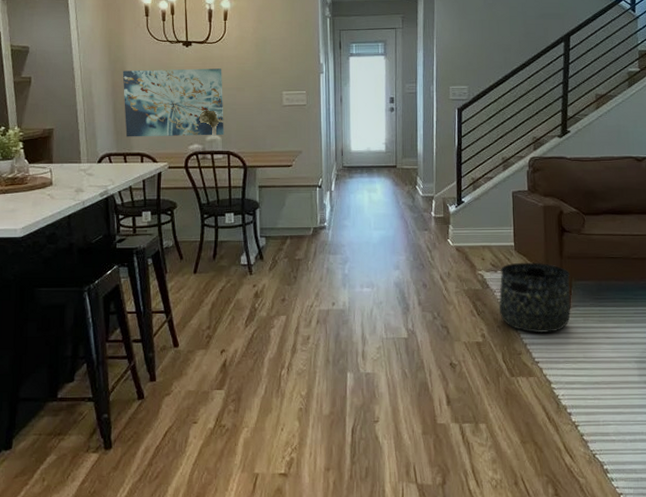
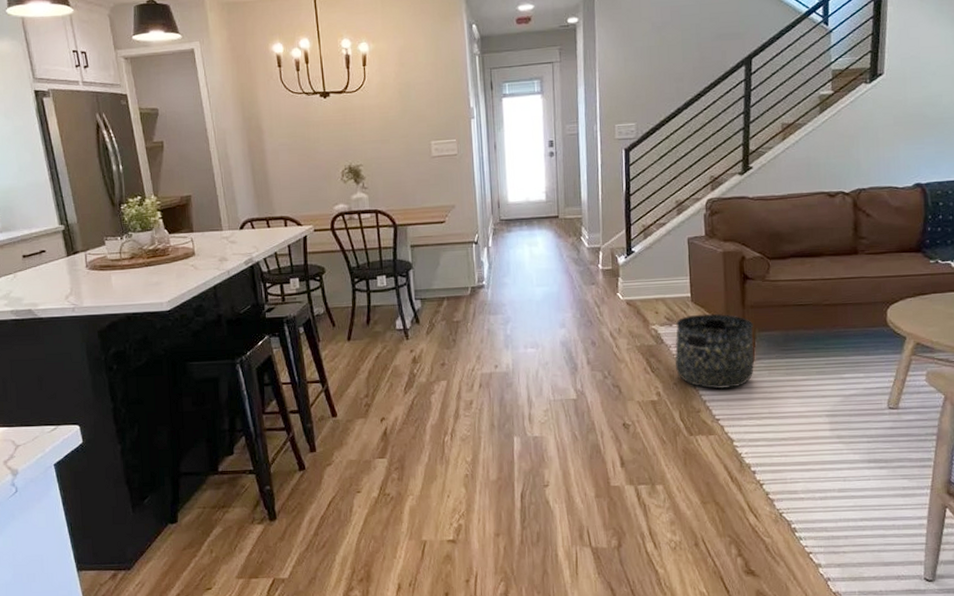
wall art: present [122,68,224,137] -> none [258,120,370,200]

